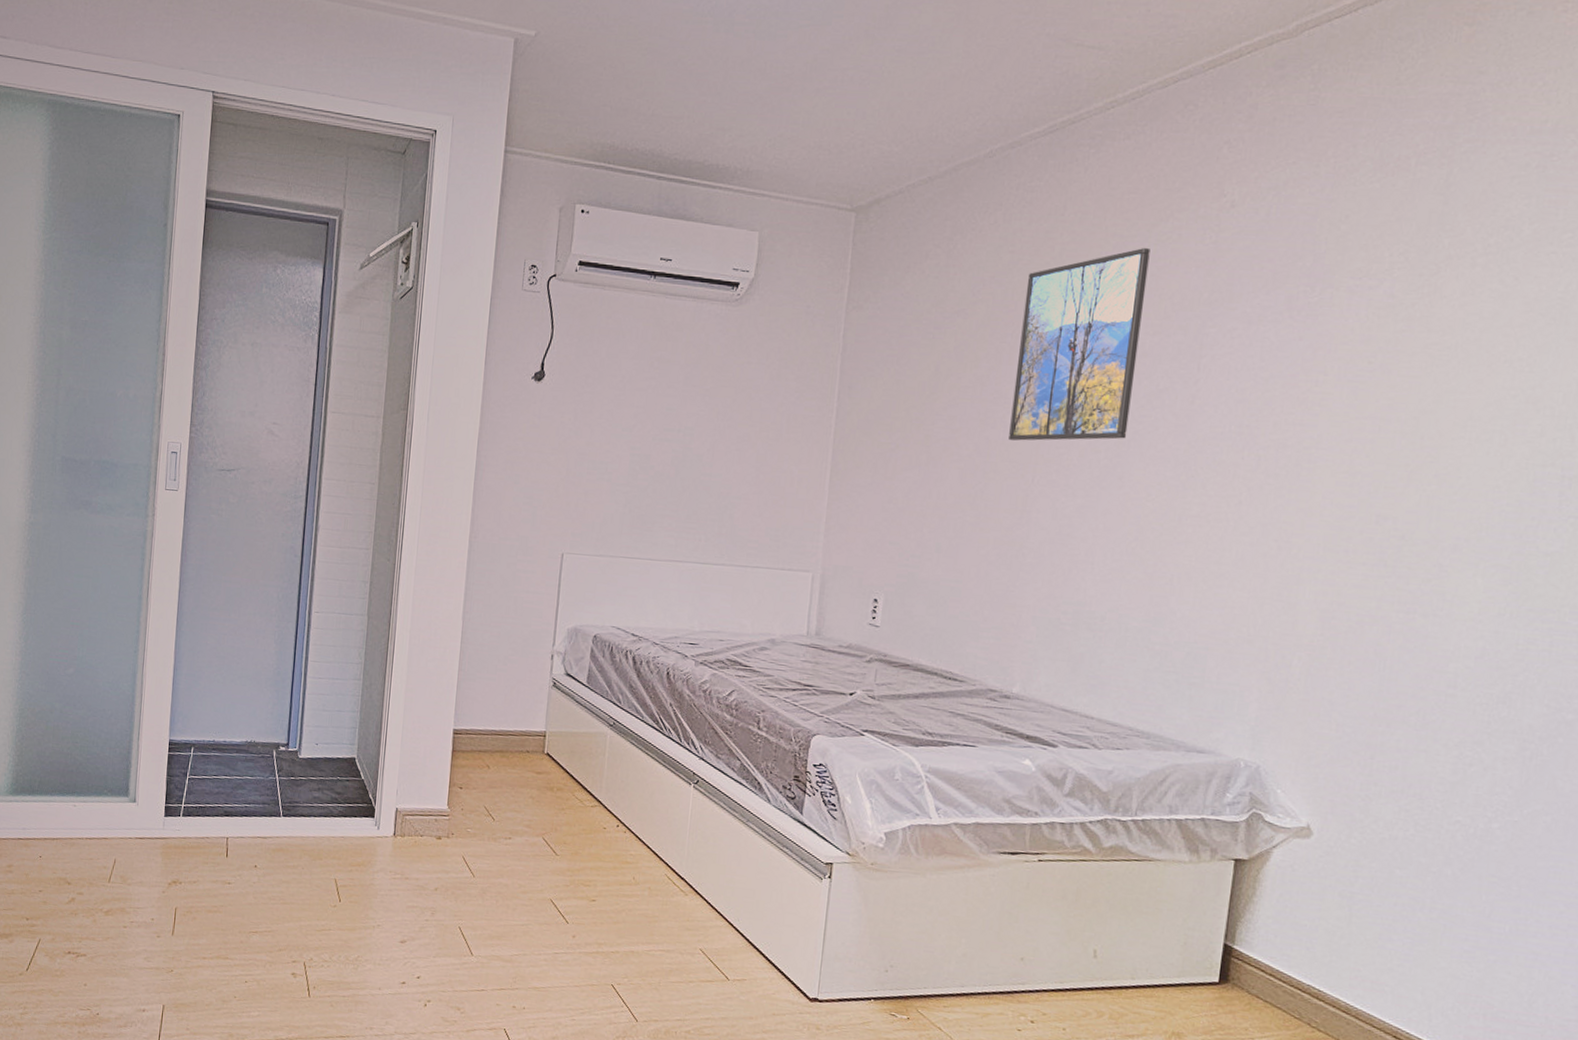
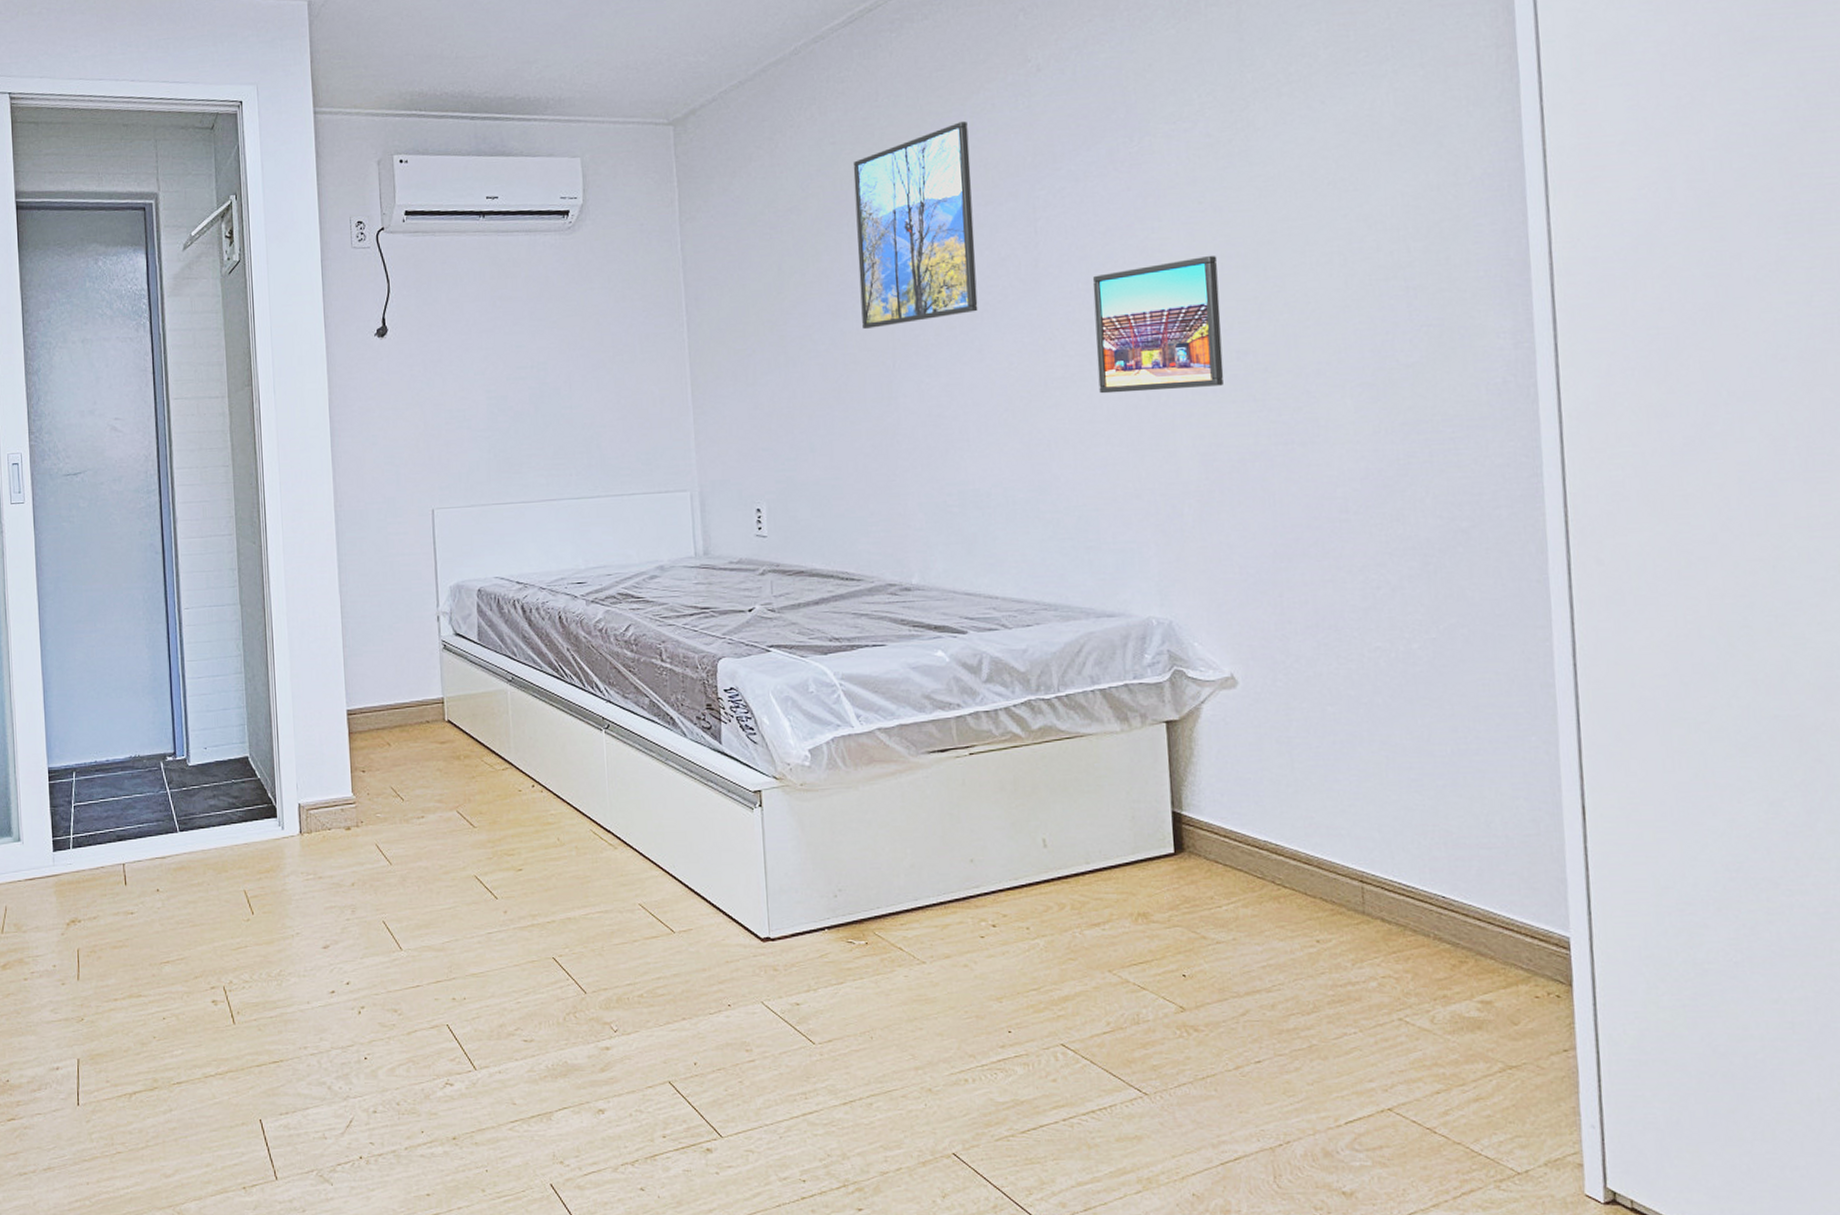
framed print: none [1232,416,1376,547] -> present [1092,255,1224,394]

